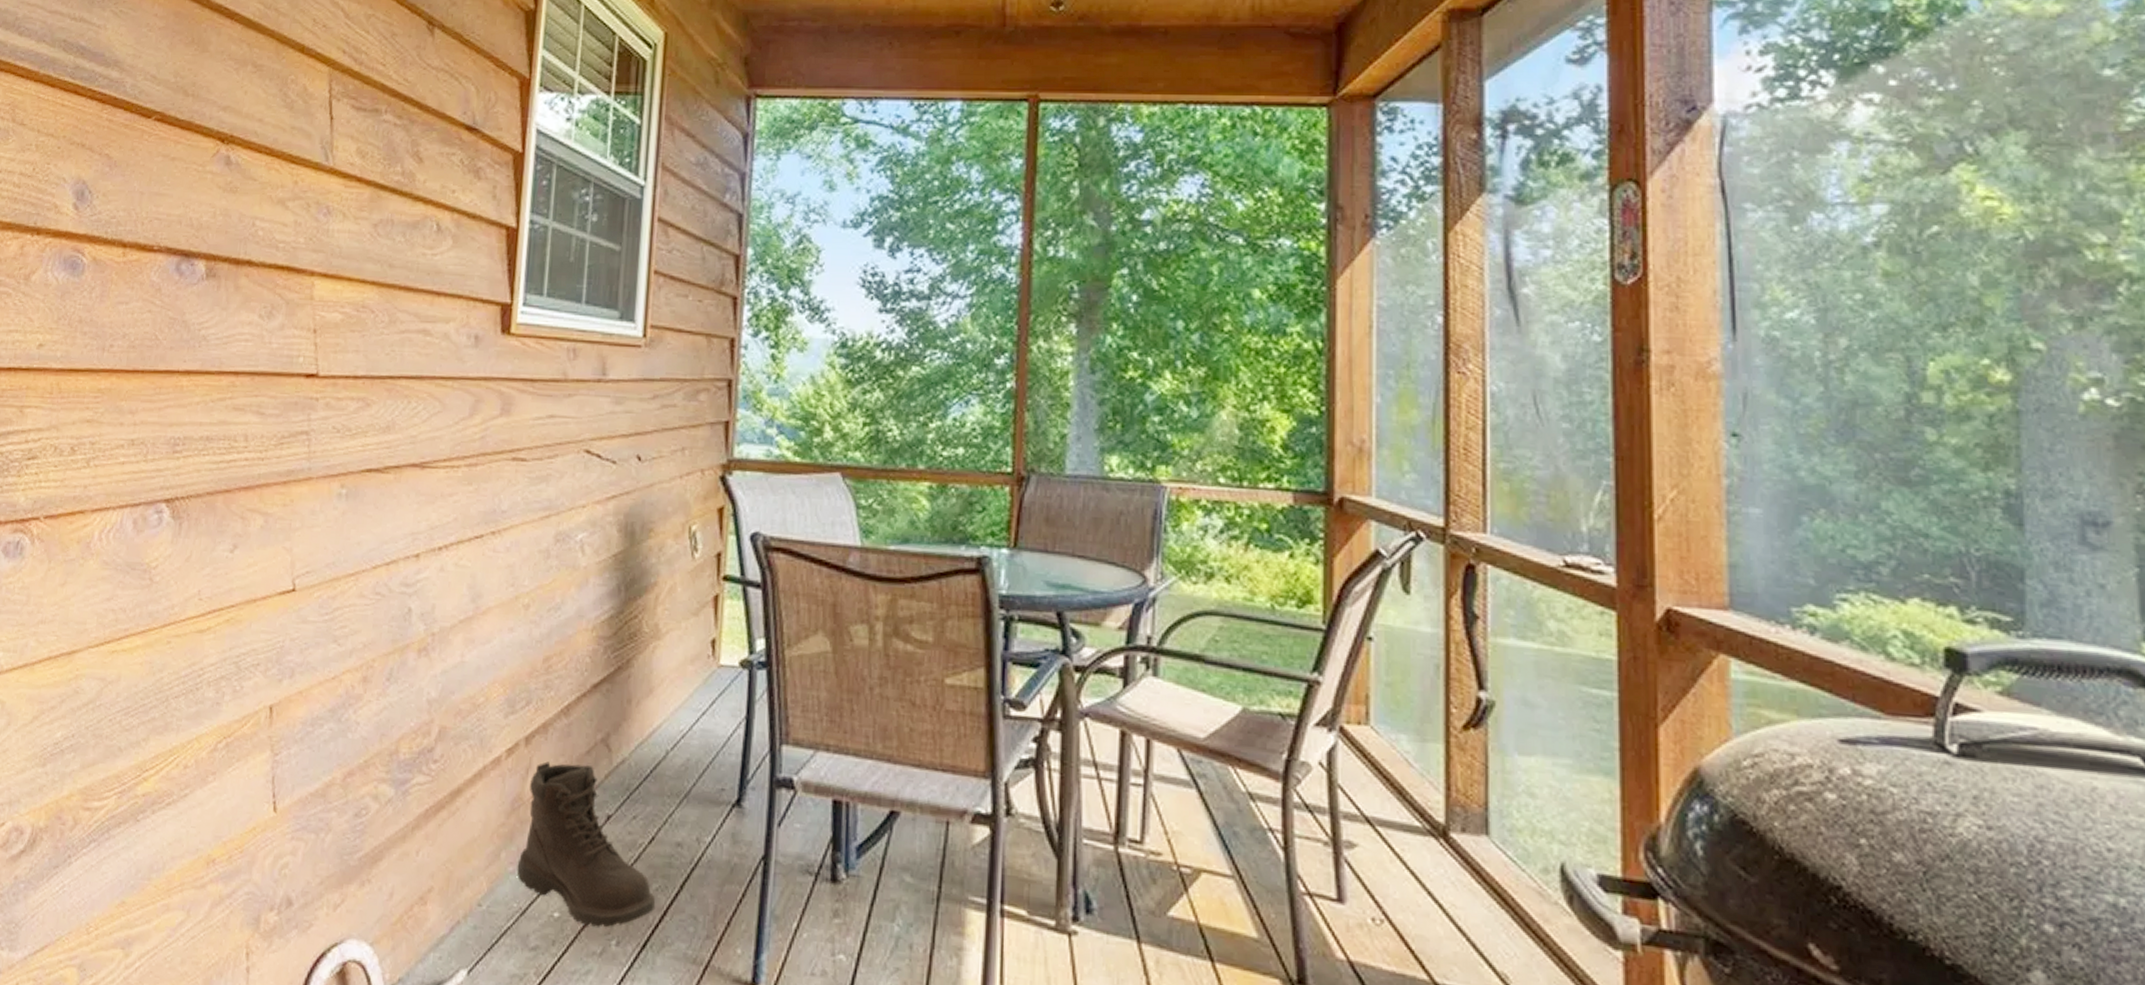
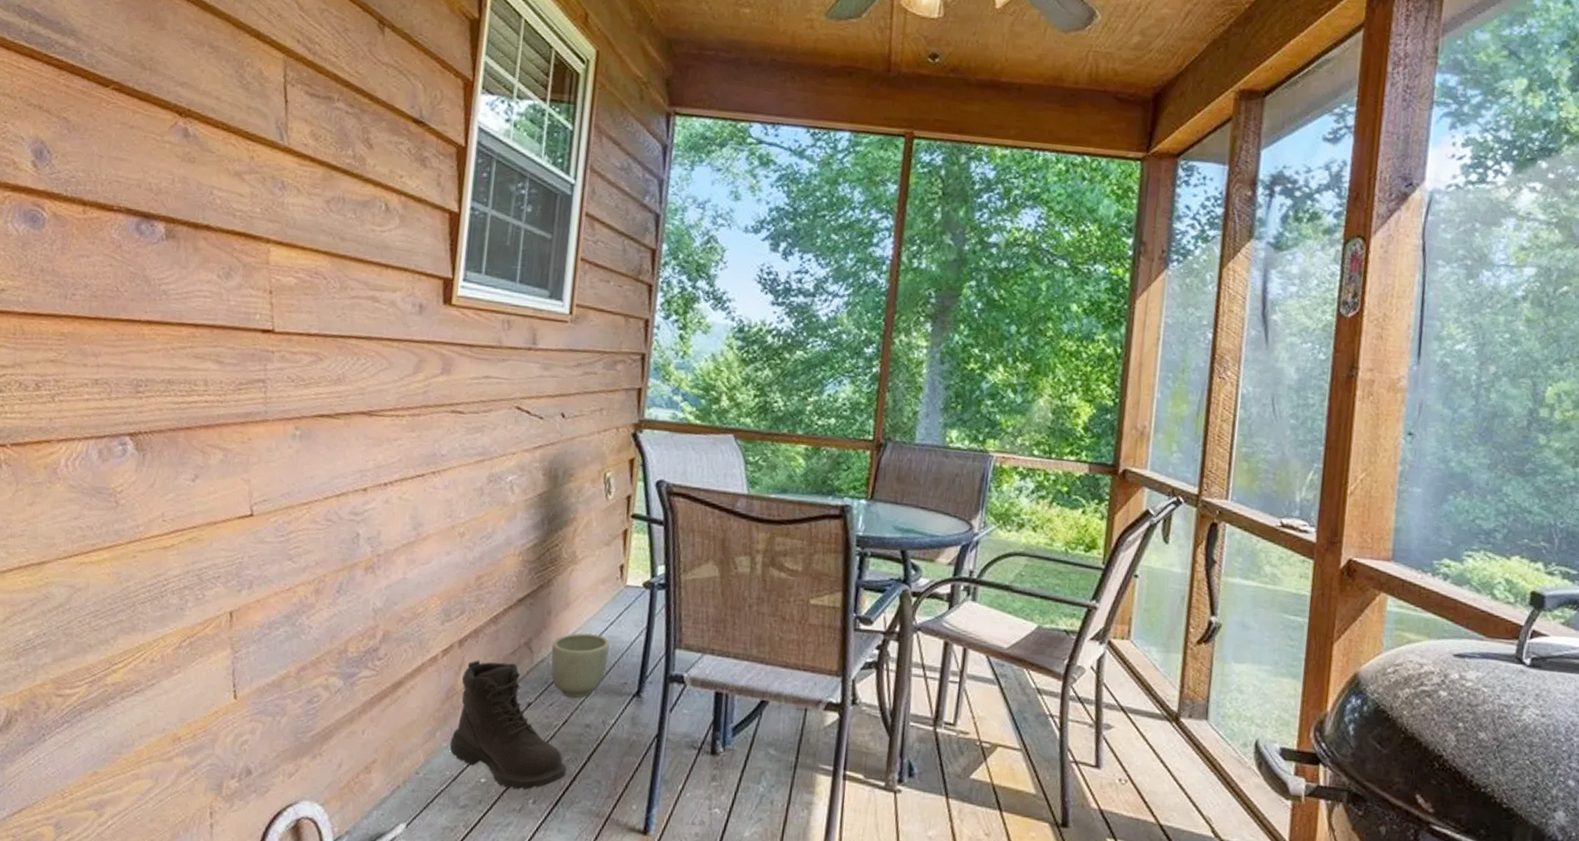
planter: none [633,726,702,809] -> present [551,633,610,698]

